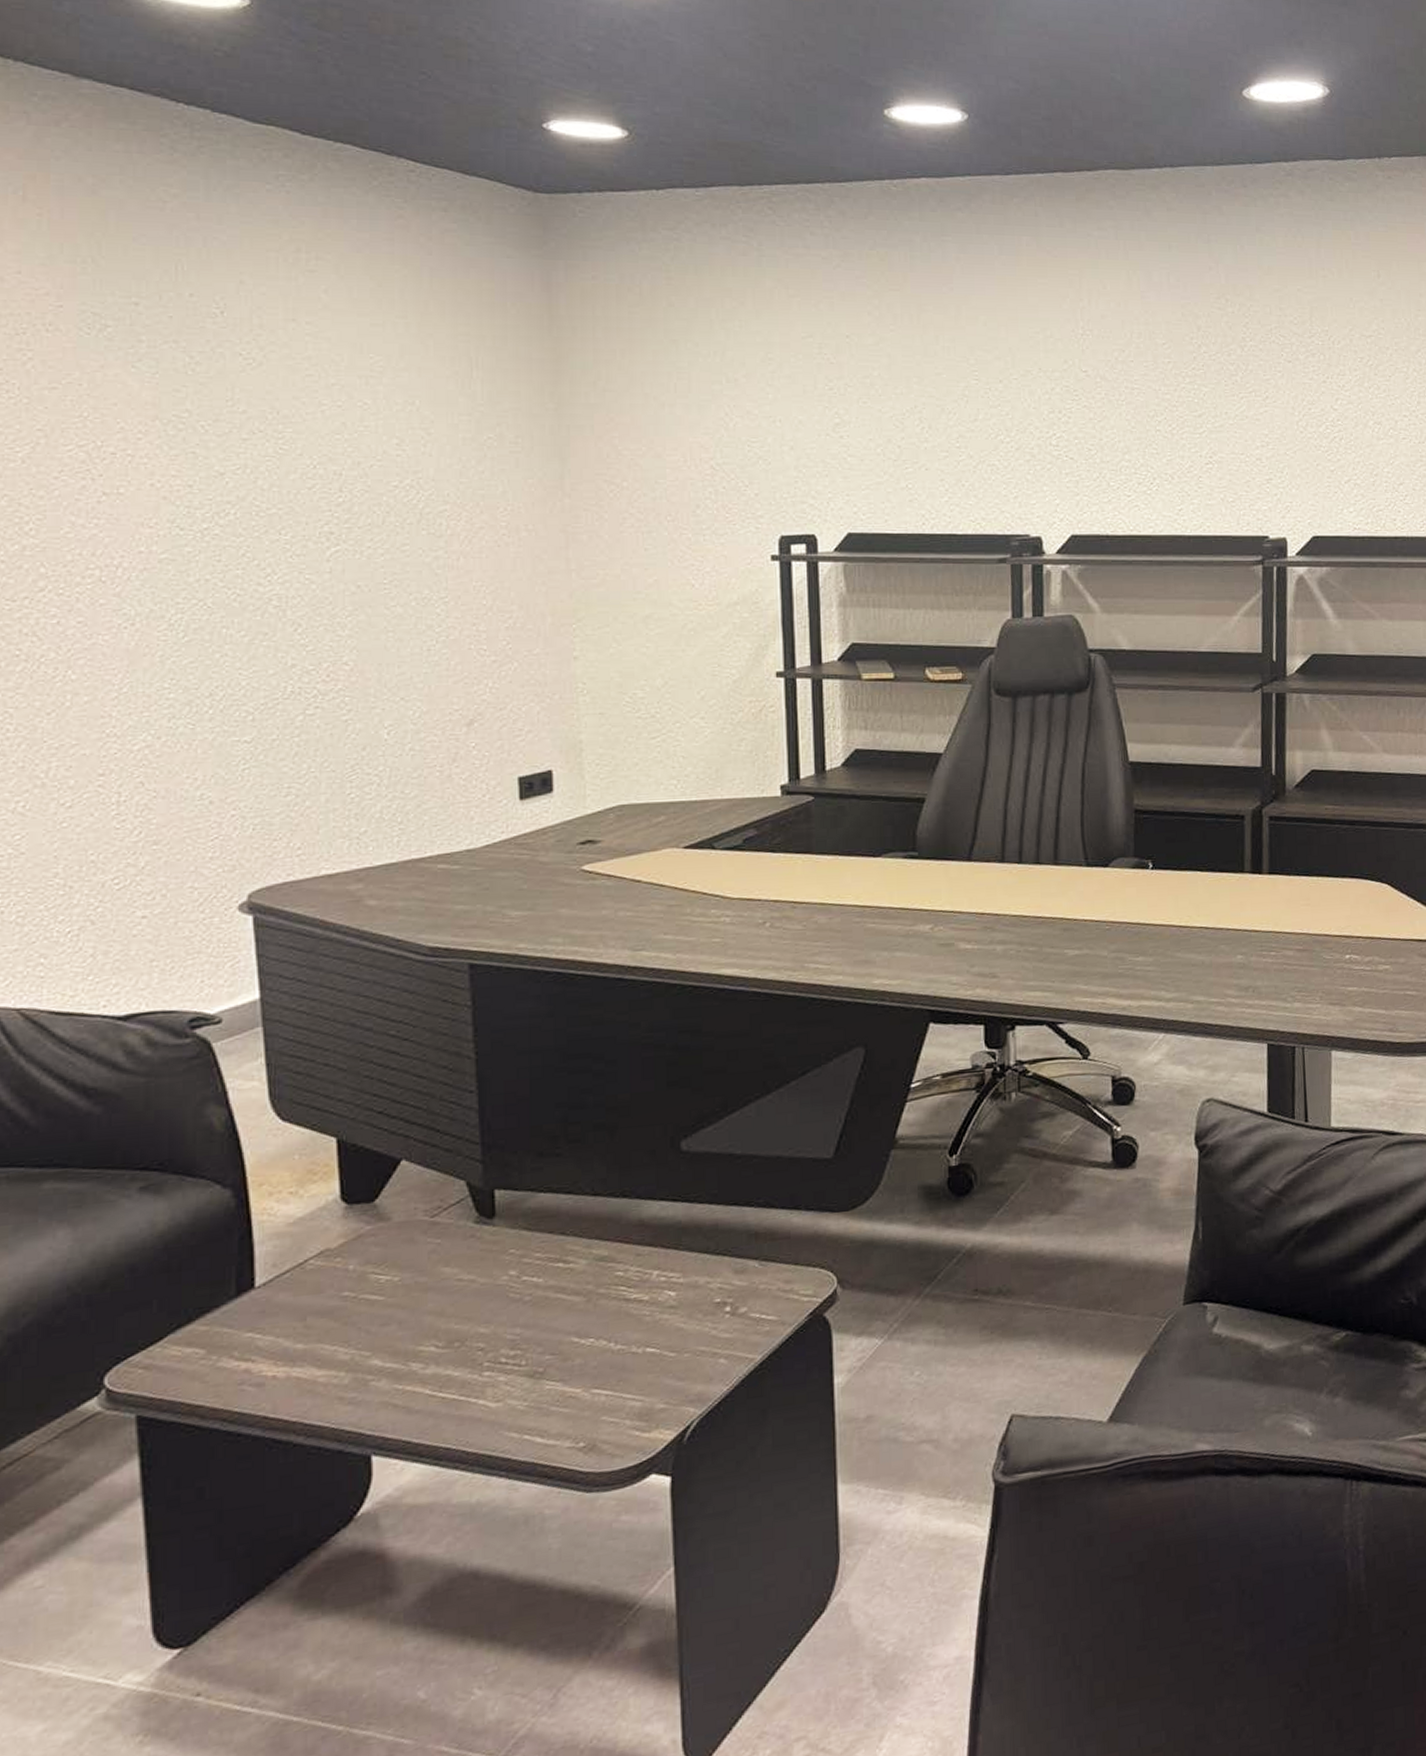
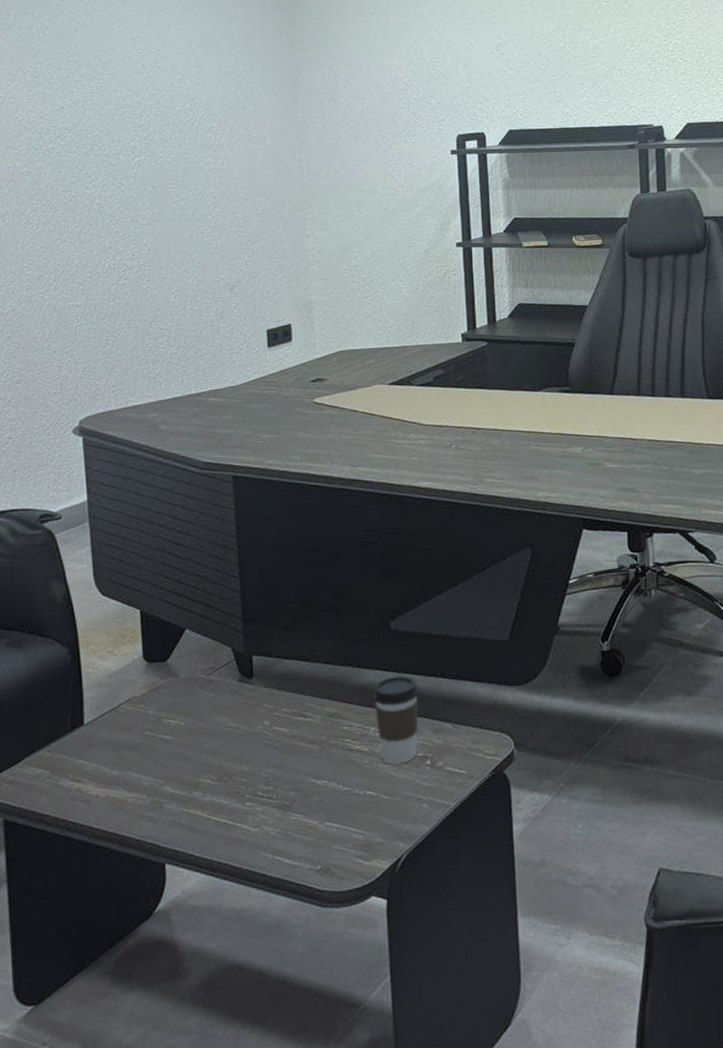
coffee cup: none [656,1206,717,1314] -> present [372,675,419,764]

